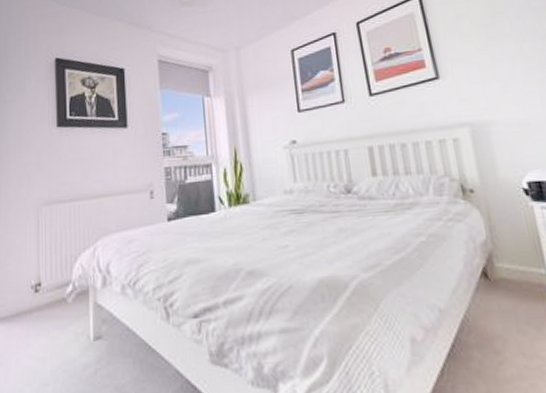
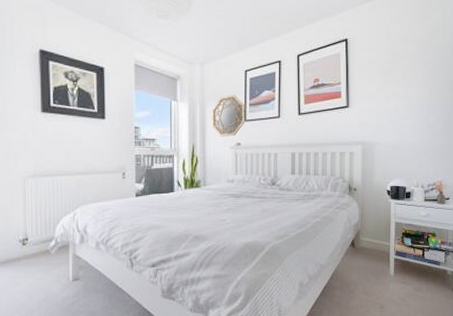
home mirror: none [255,81,300,135] -> present [212,95,246,137]

